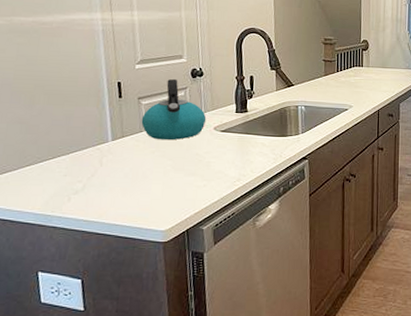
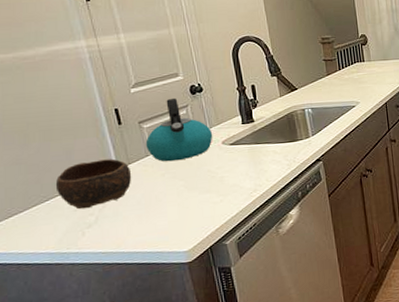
bowl: none [50,129,124,175] -> present [55,159,132,210]

